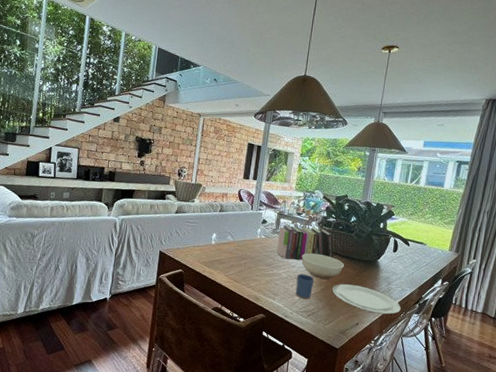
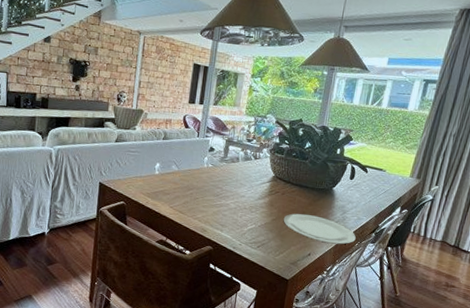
books: present [276,224,334,261] -> none [225,152,286,190]
mug: present [295,274,315,299] -> none [244,204,265,230]
bowl: present [301,253,345,279] -> none [251,181,298,209]

